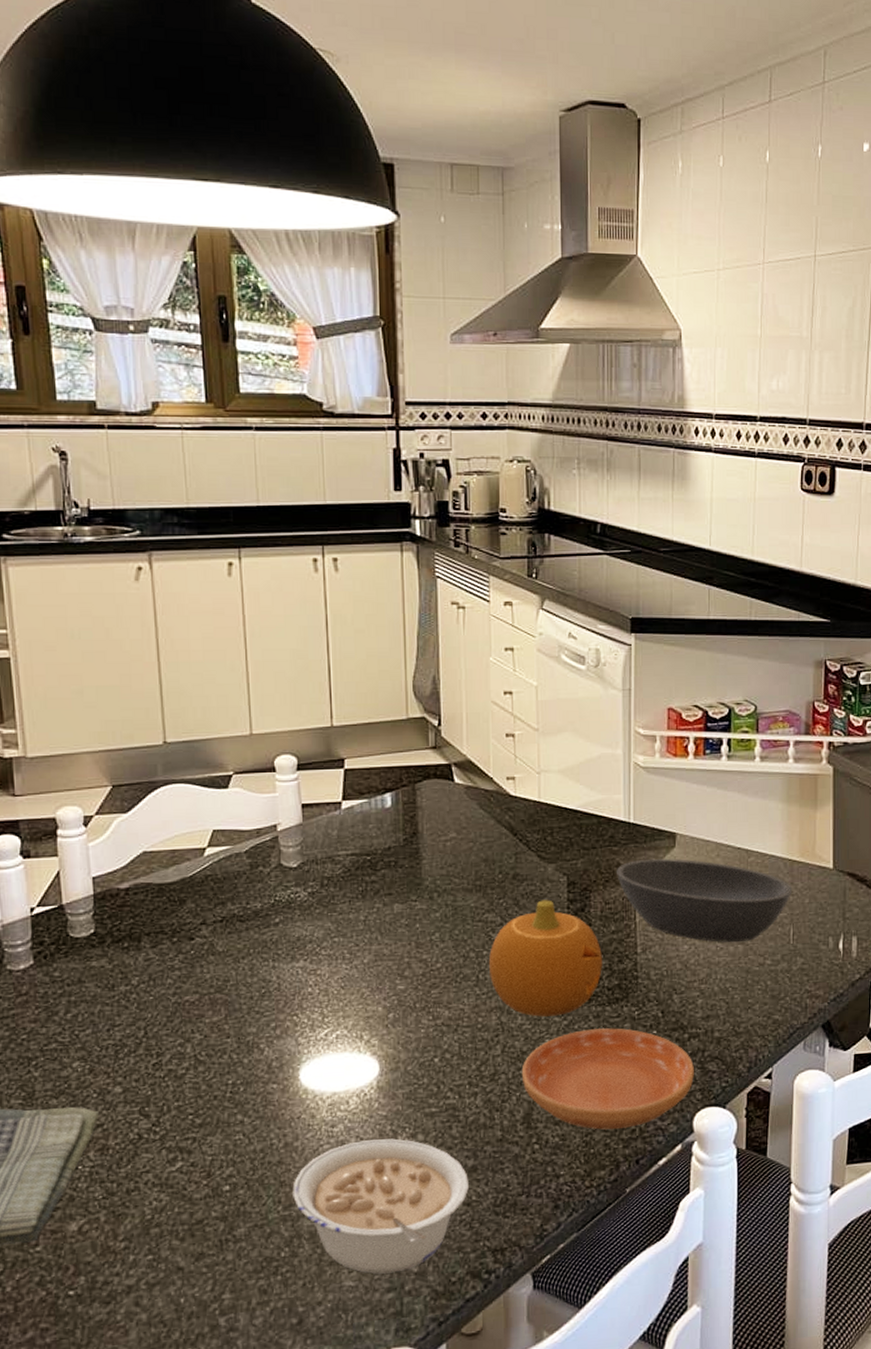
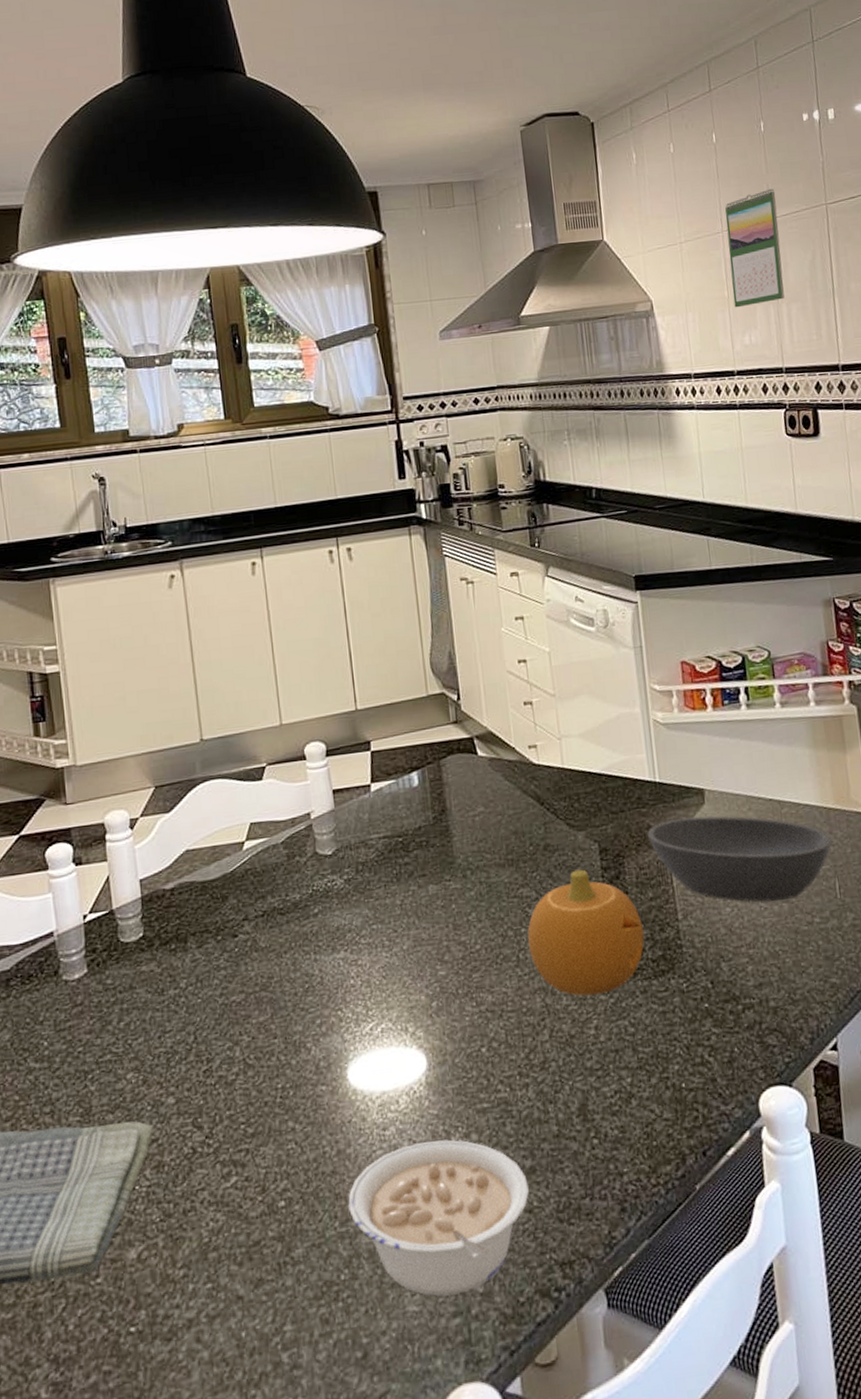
saucer: present [521,1028,694,1130] -> none [572,1003,754,1119]
calendar: none [766,222,824,349] -> present [725,188,785,308]

